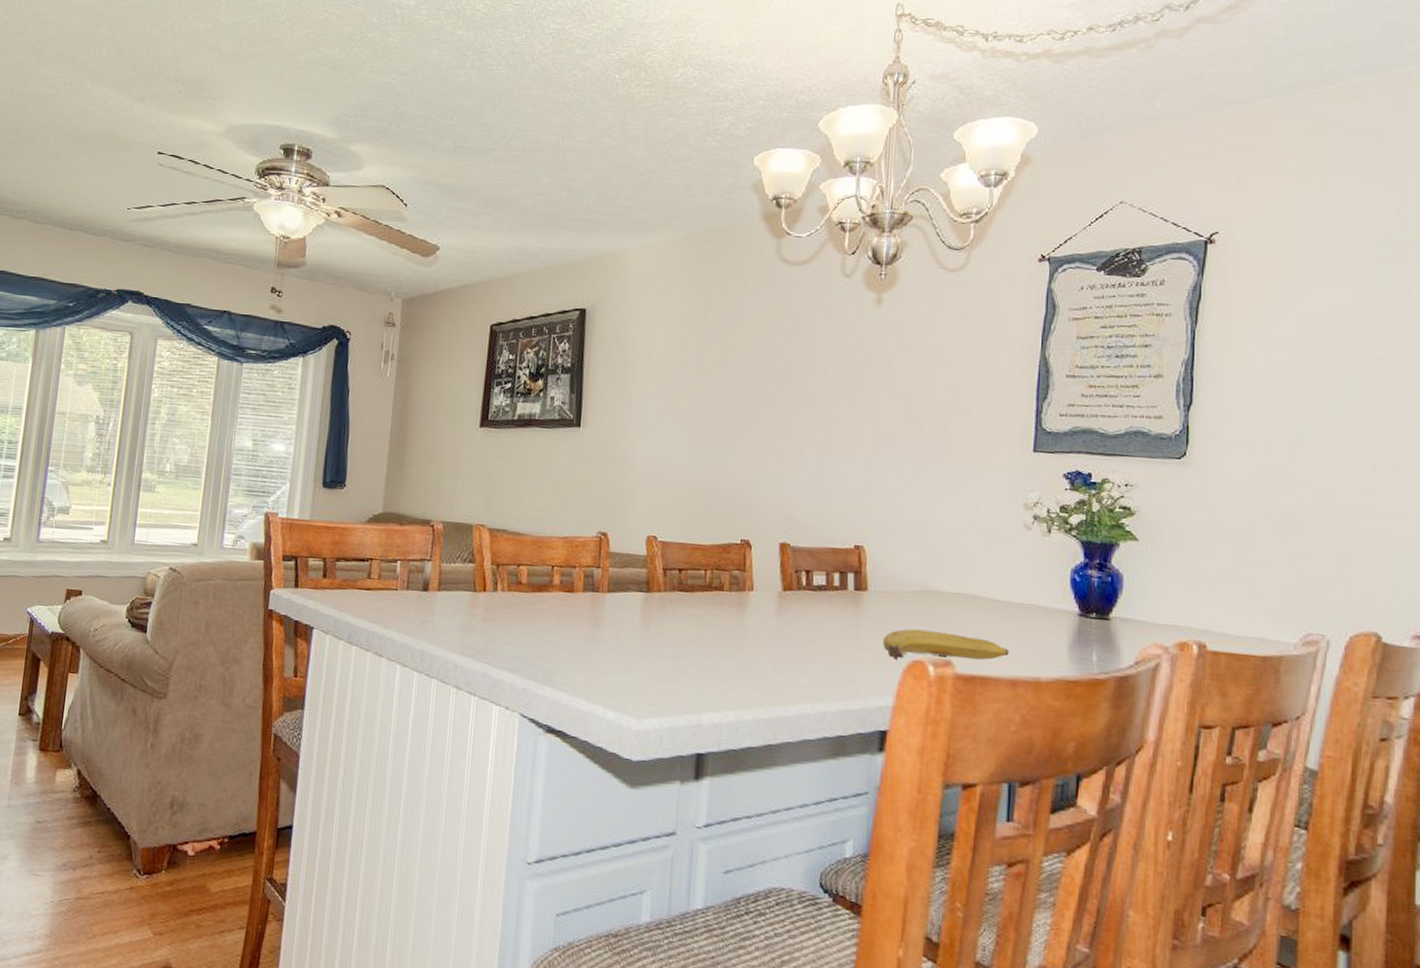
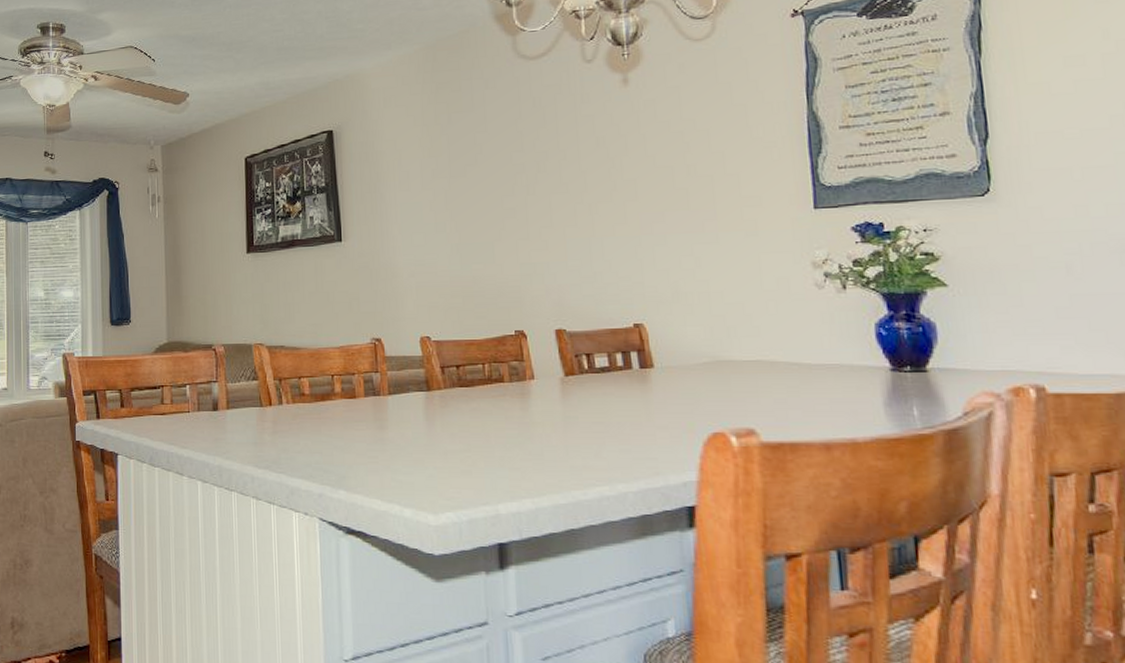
fruit: present [883,628,1010,661] -> none [677,401,818,434]

